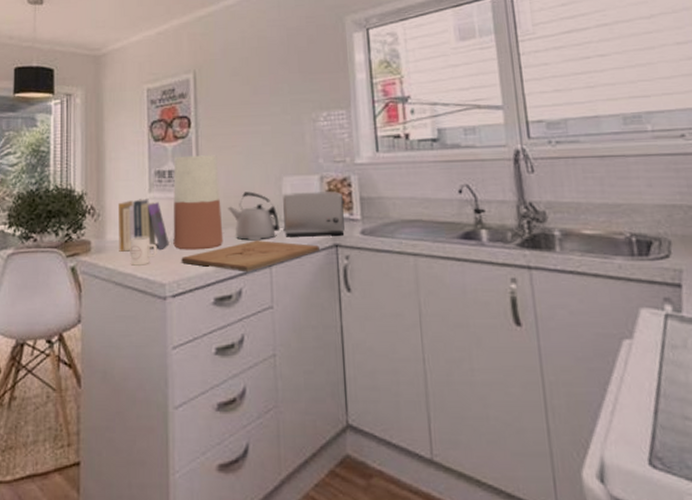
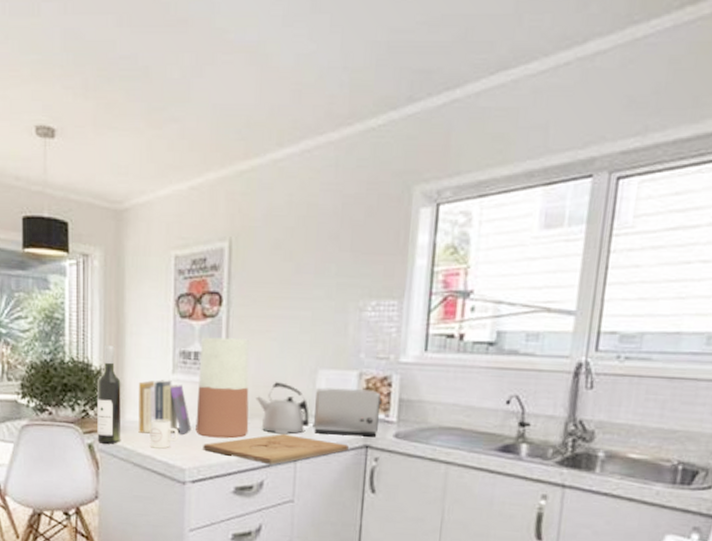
bottle: none [80,172,103,265] -> present [97,346,122,444]

